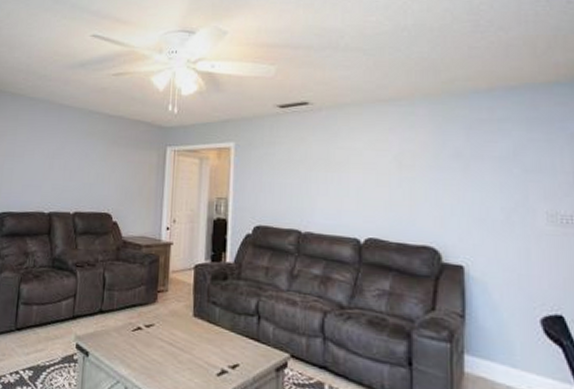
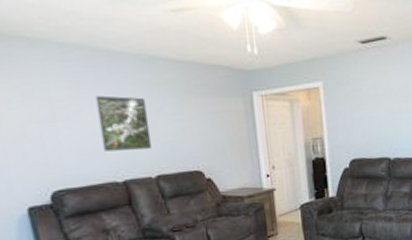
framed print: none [41,139,80,187] -> present [95,95,153,152]

